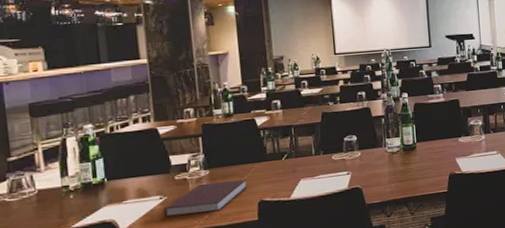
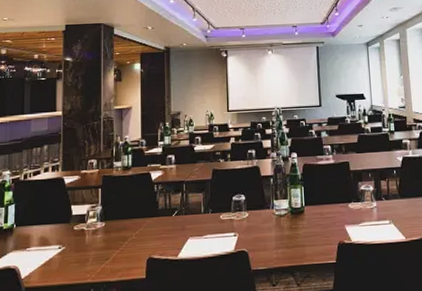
notebook: present [163,179,247,217] -> none [60,234,138,268]

